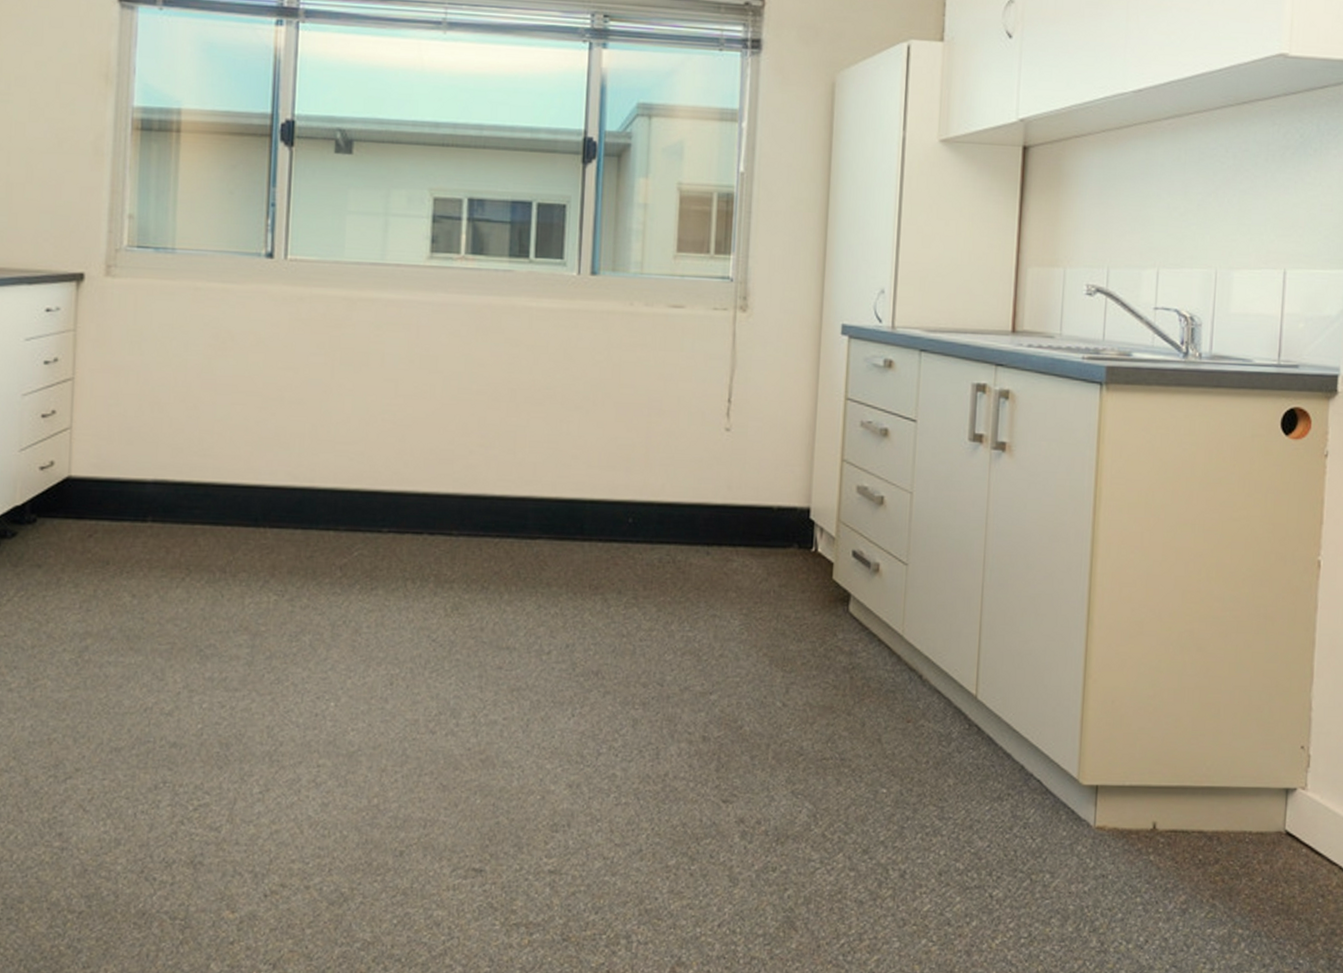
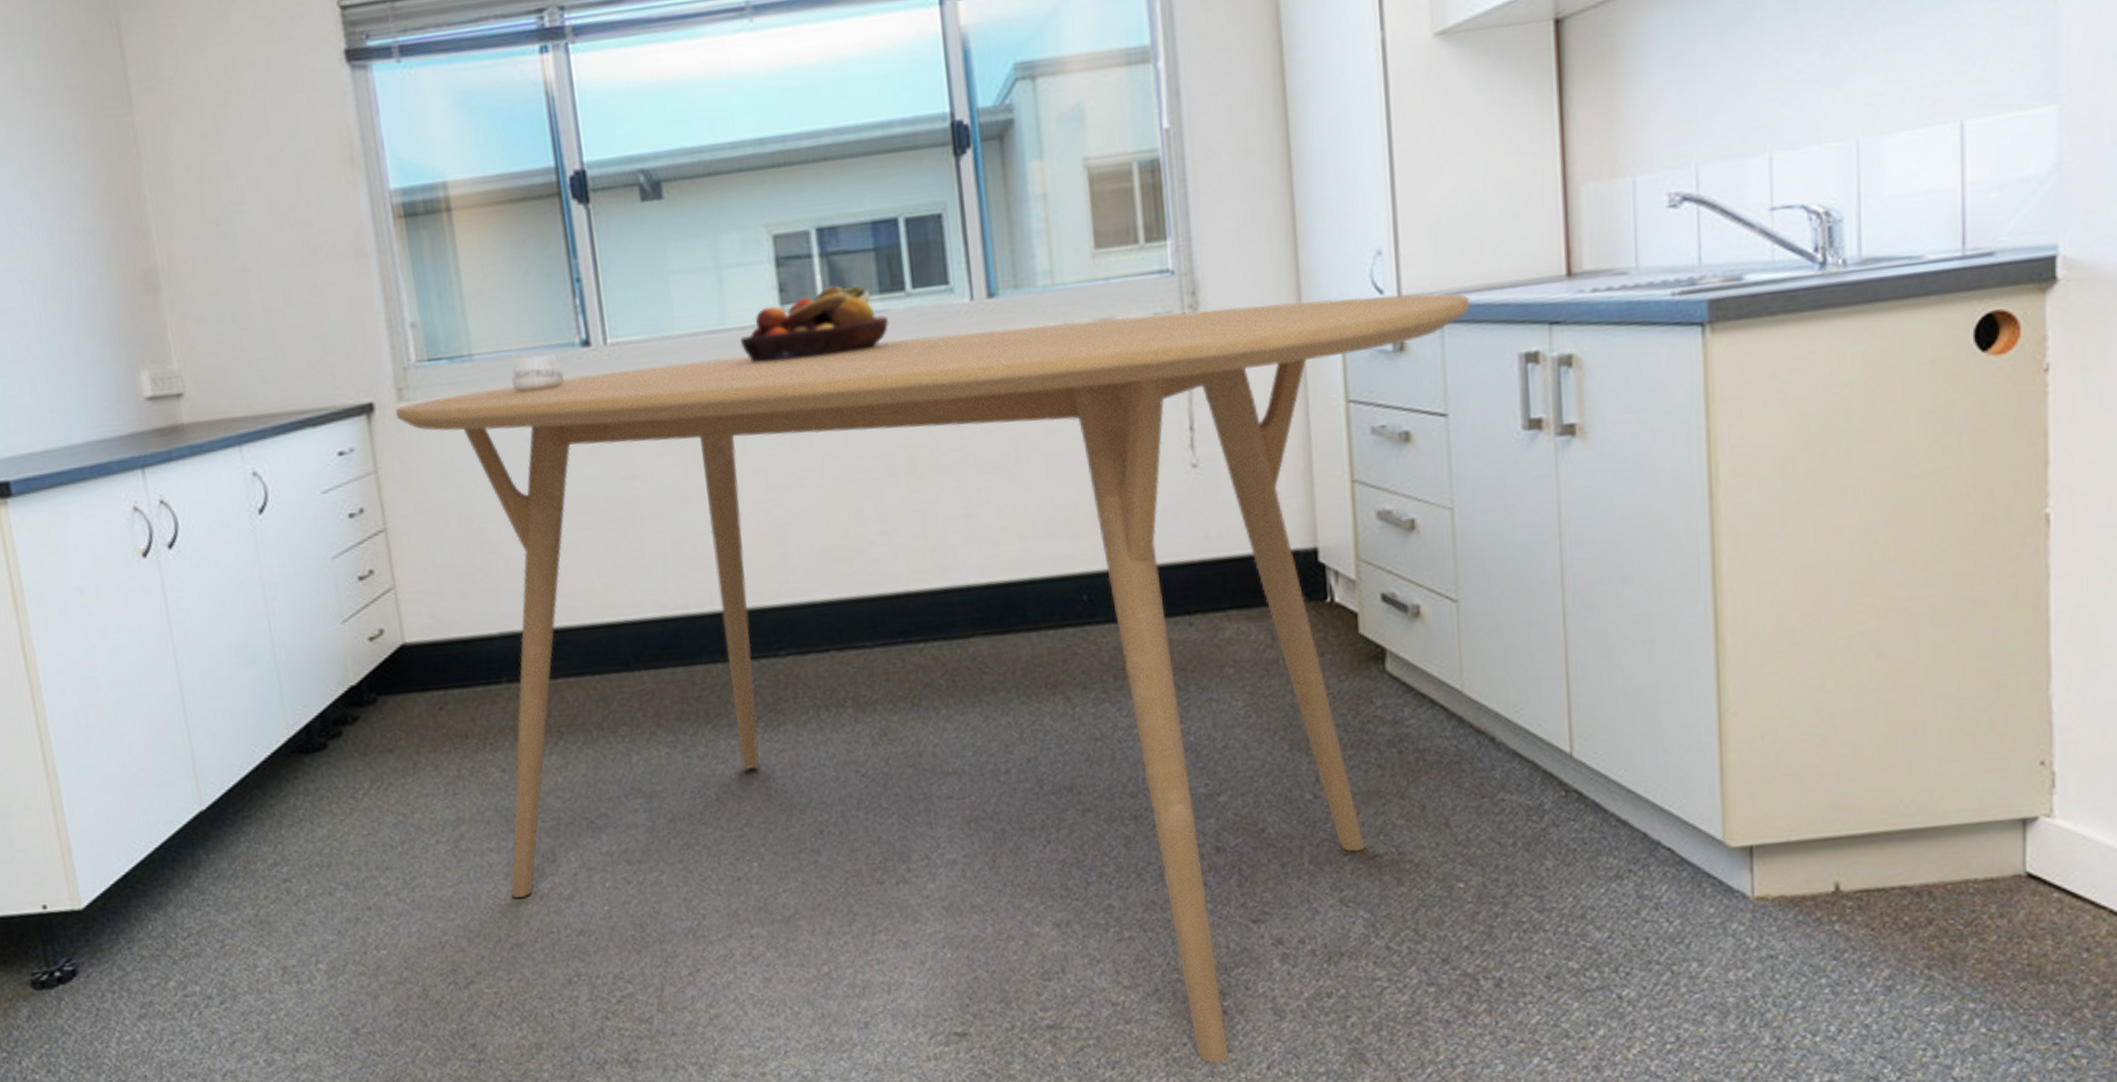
dining table: none [102,278,942,917] -> present [396,293,1469,1063]
mug: none [203,258,248,287] -> present [511,354,564,392]
fruit bowl: none [393,244,513,299] -> present [740,285,890,363]

